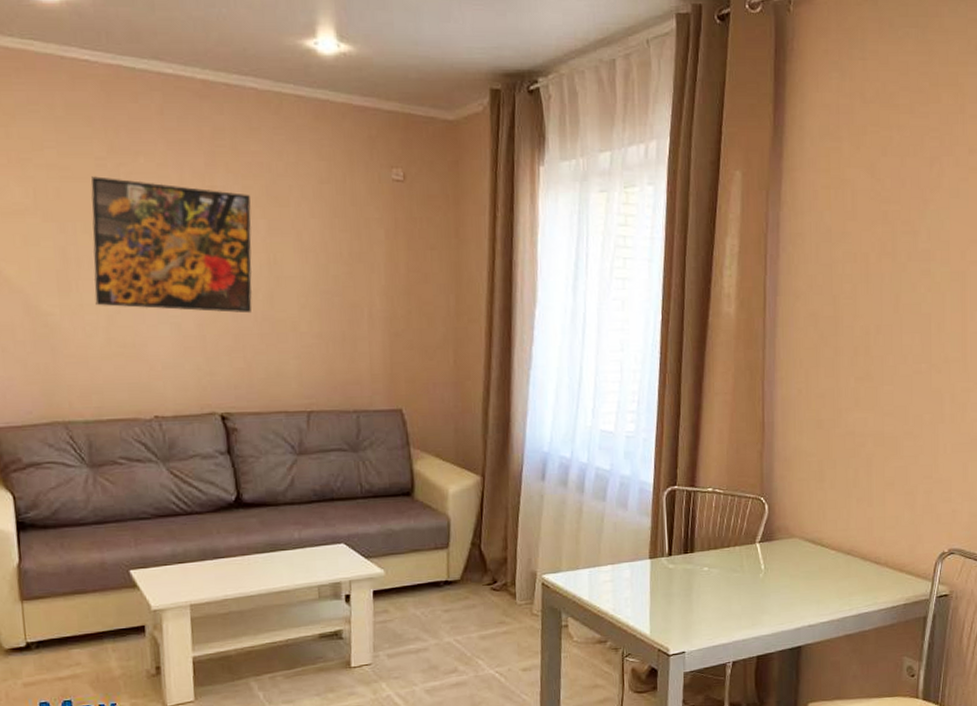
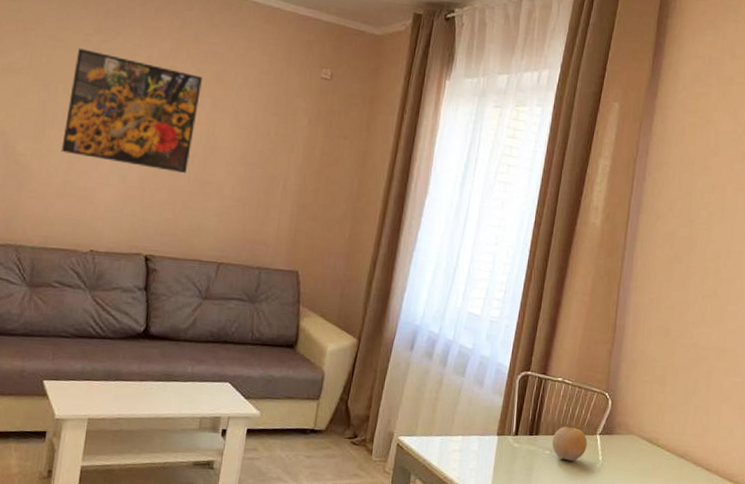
fruit: none [709,539,747,575] -> present [552,426,588,461]

